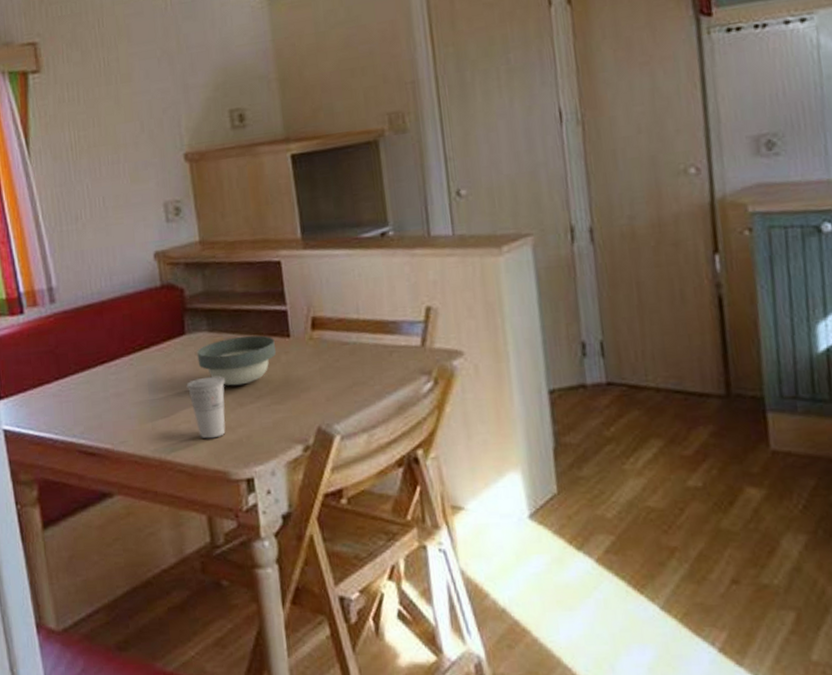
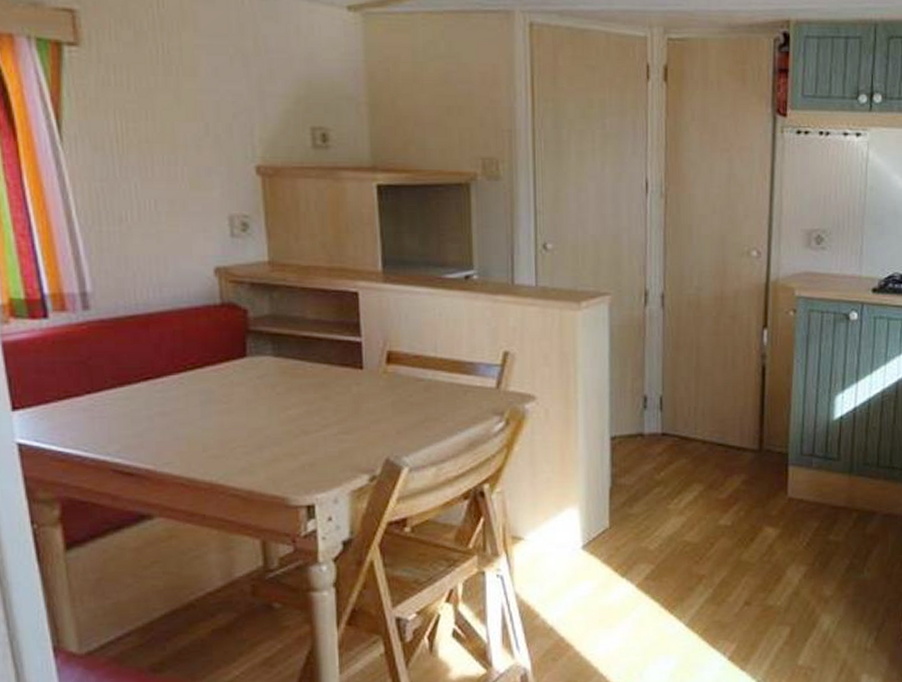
cup: present [186,376,226,439] -> none [245,402,289,465]
bowl: present [197,335,276,386] -> none [259,364,347,413]

